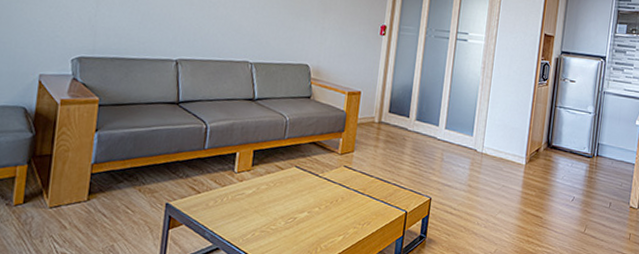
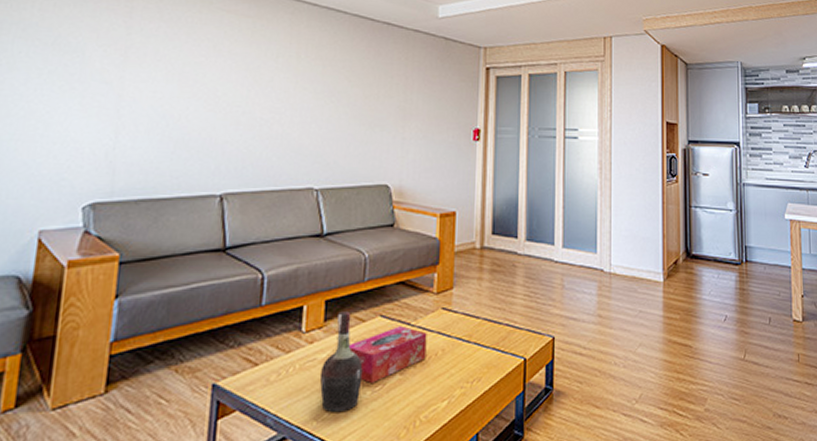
cognac bottle: none [246,160,280,235] -> present [319,311,363,413]
tissue box: none [270,176,331,216] -> present [349,326,427,383]

